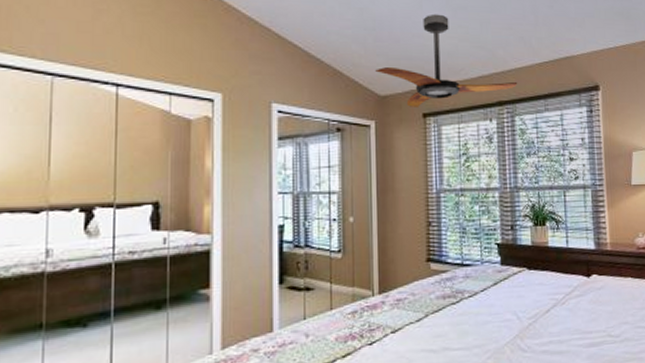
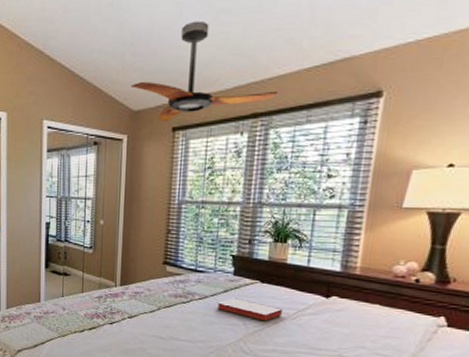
hardback book: none [488,290,552,312] -> present [216,298,282,322]

